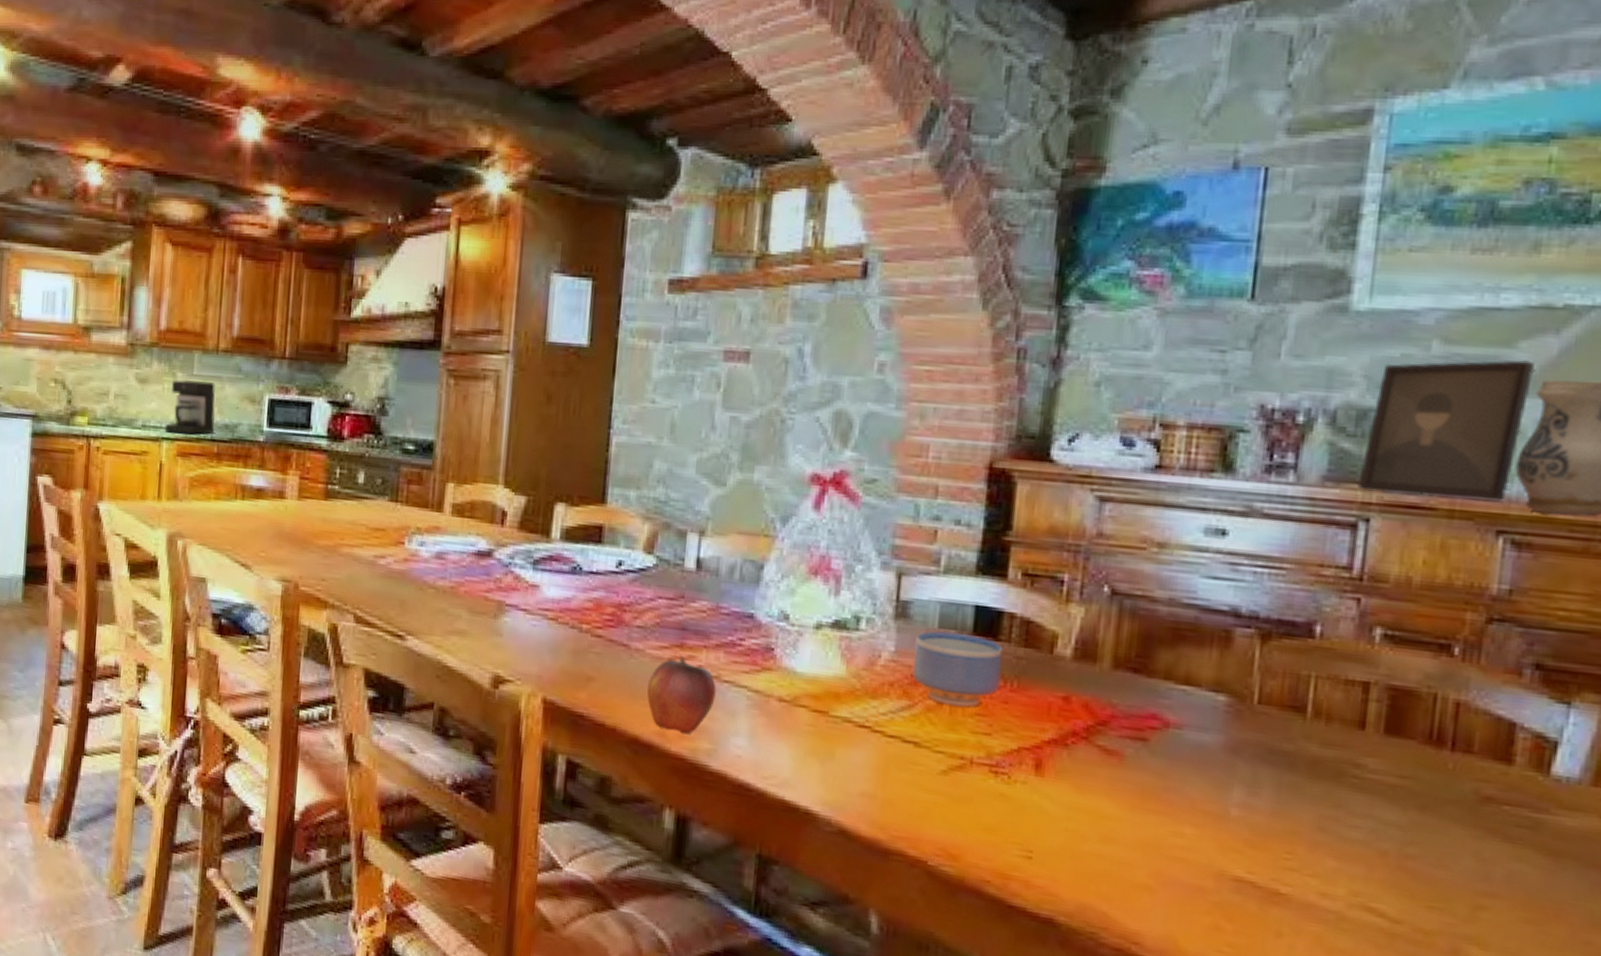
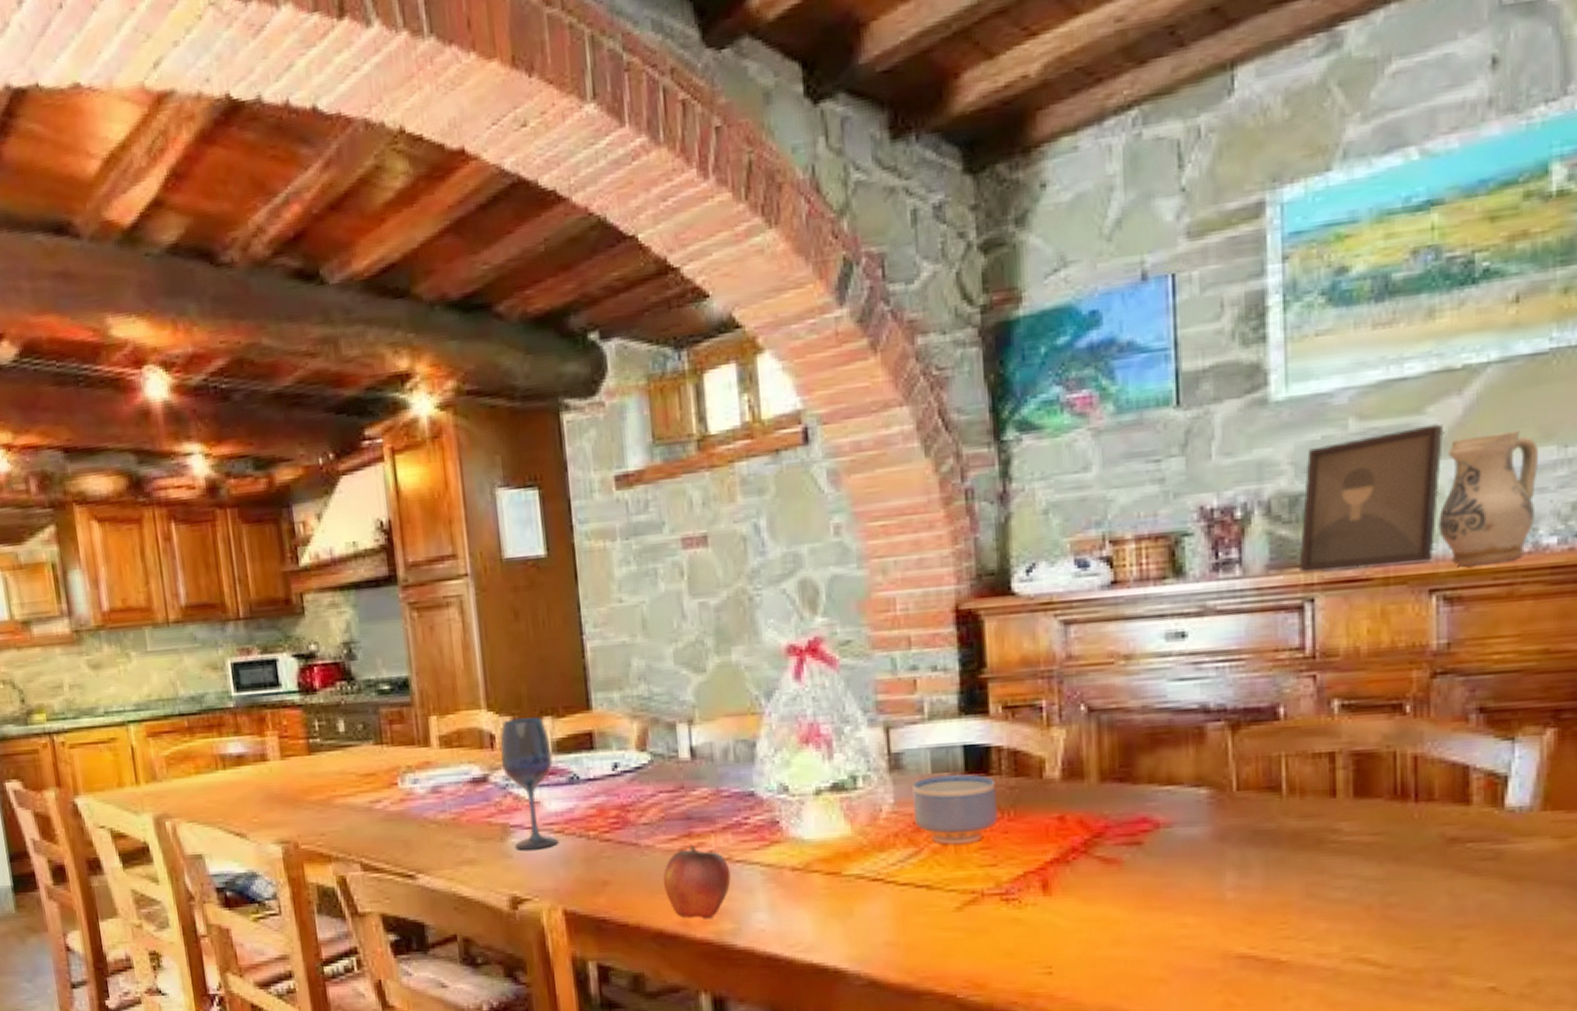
coffee maker: present [164,379,215,435] -> none [126,656,182,715]
wineglass: none [507,499,561,633] -> present [500,716,559,850]

